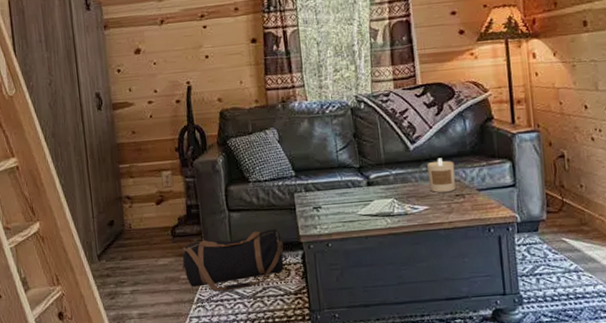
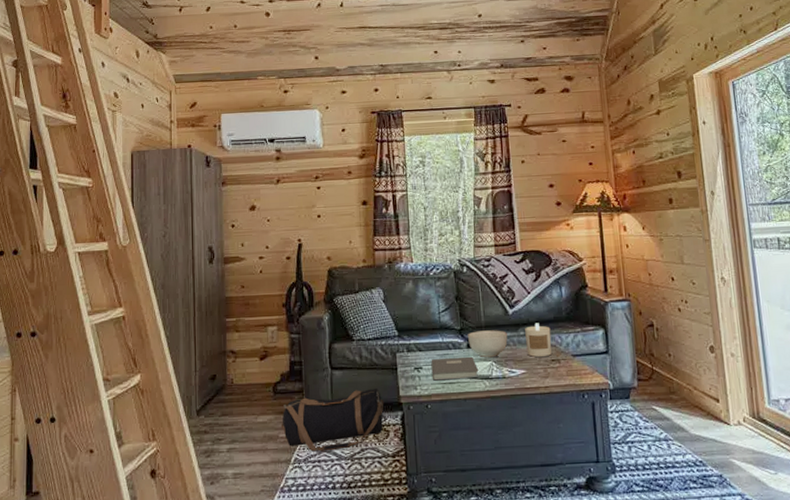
book: none [330,194,381,220] -> present [431,356,480,381]
bowl: none [366,166,410,195] -> present [467,330,508,358]

